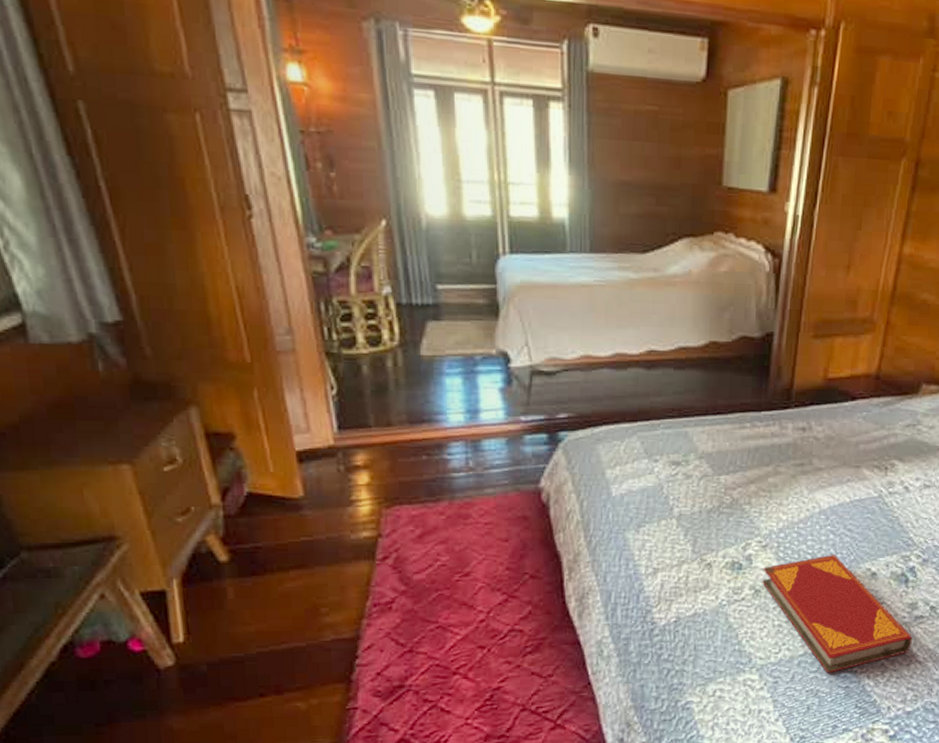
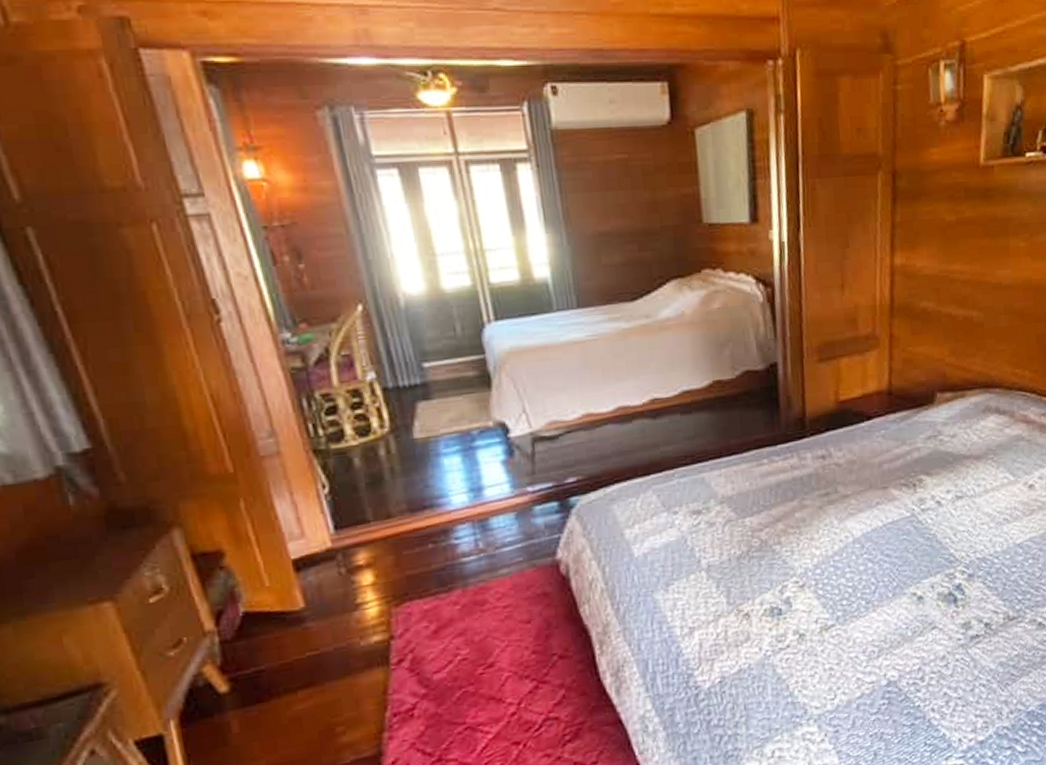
hardback book: present [762,555,913,673] -> none [804,584,972,713]

